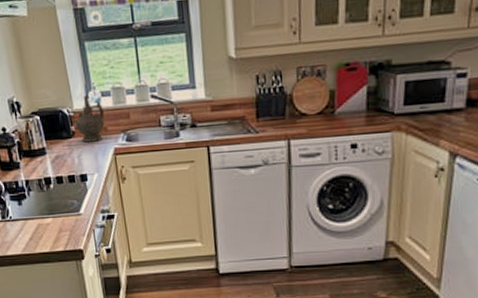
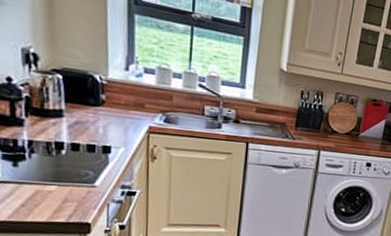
ceremonial vessel: present [74,95,105,143] -> none [106,67,145,116]

